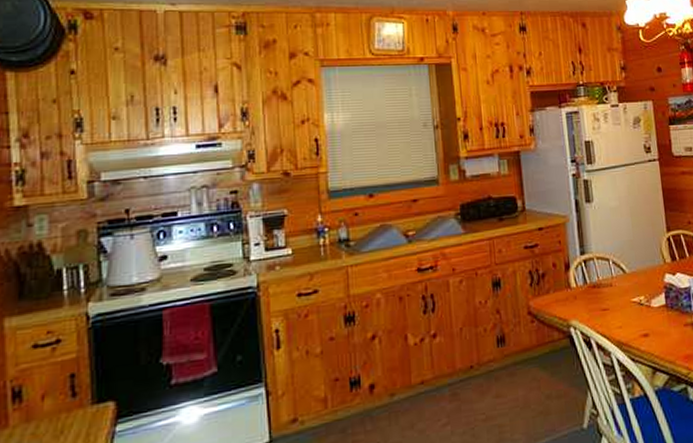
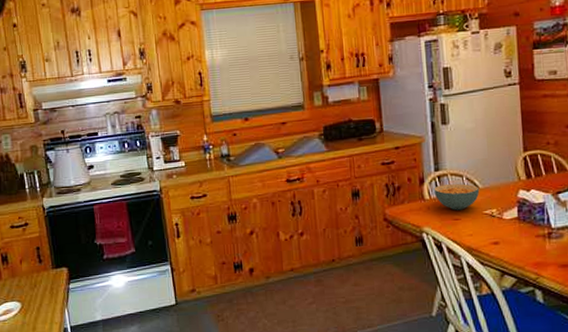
cereal bowl: none [580,268,627,299] -> present [433,183,480,211]

